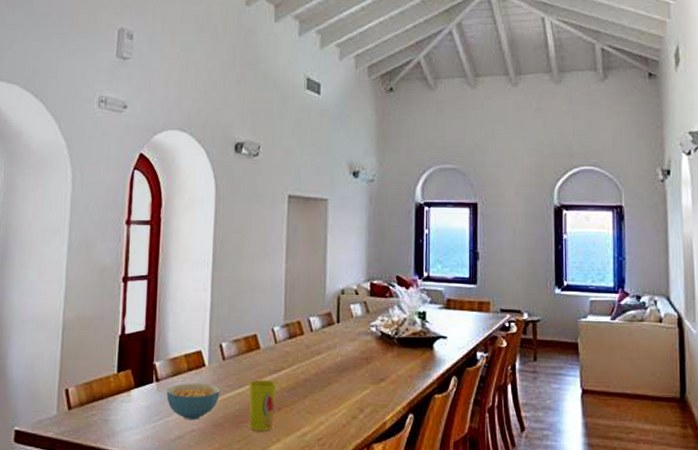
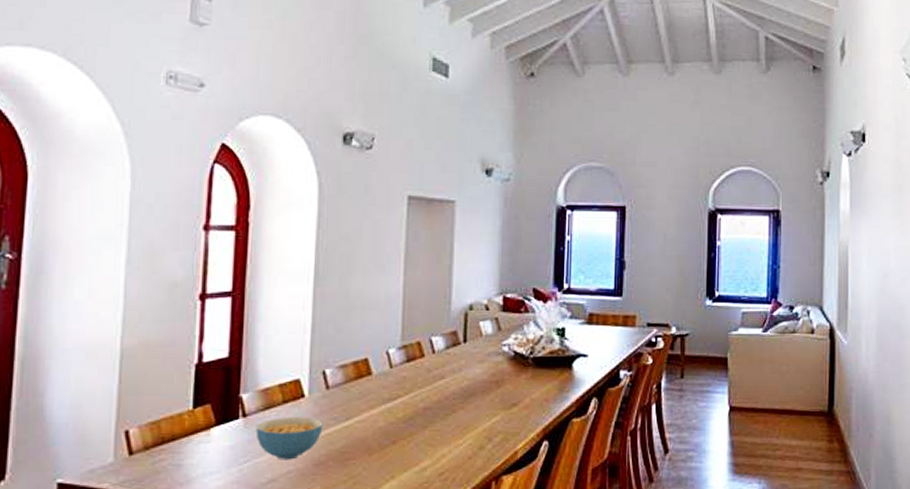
cup: present [248,379,277,431] -> none [357,409,392,468]

